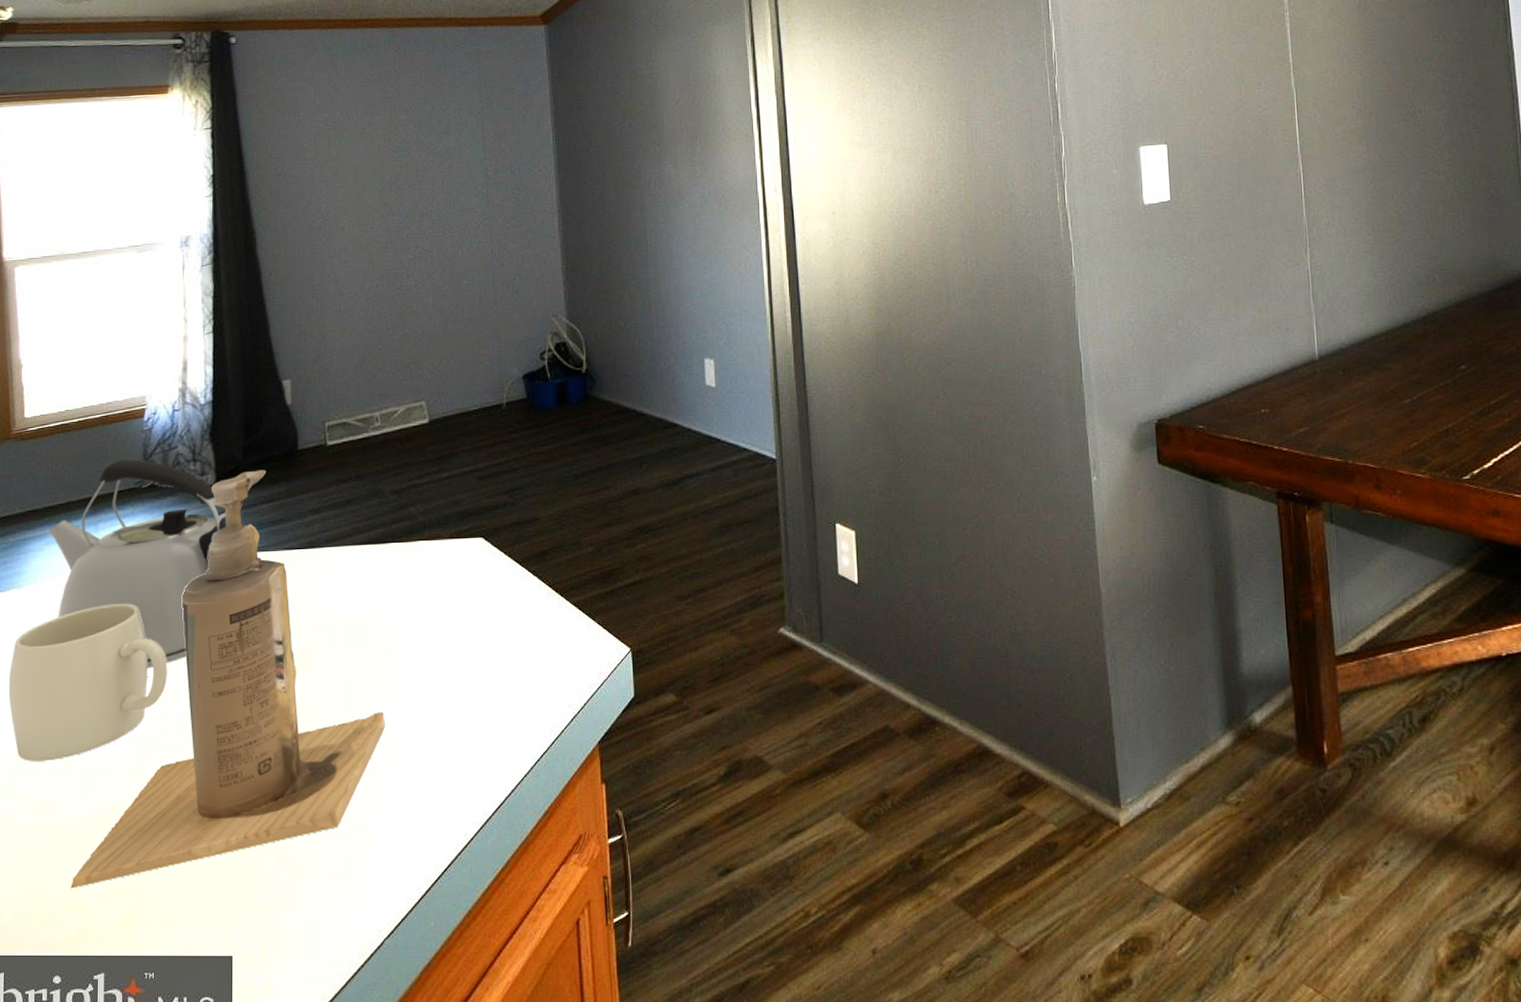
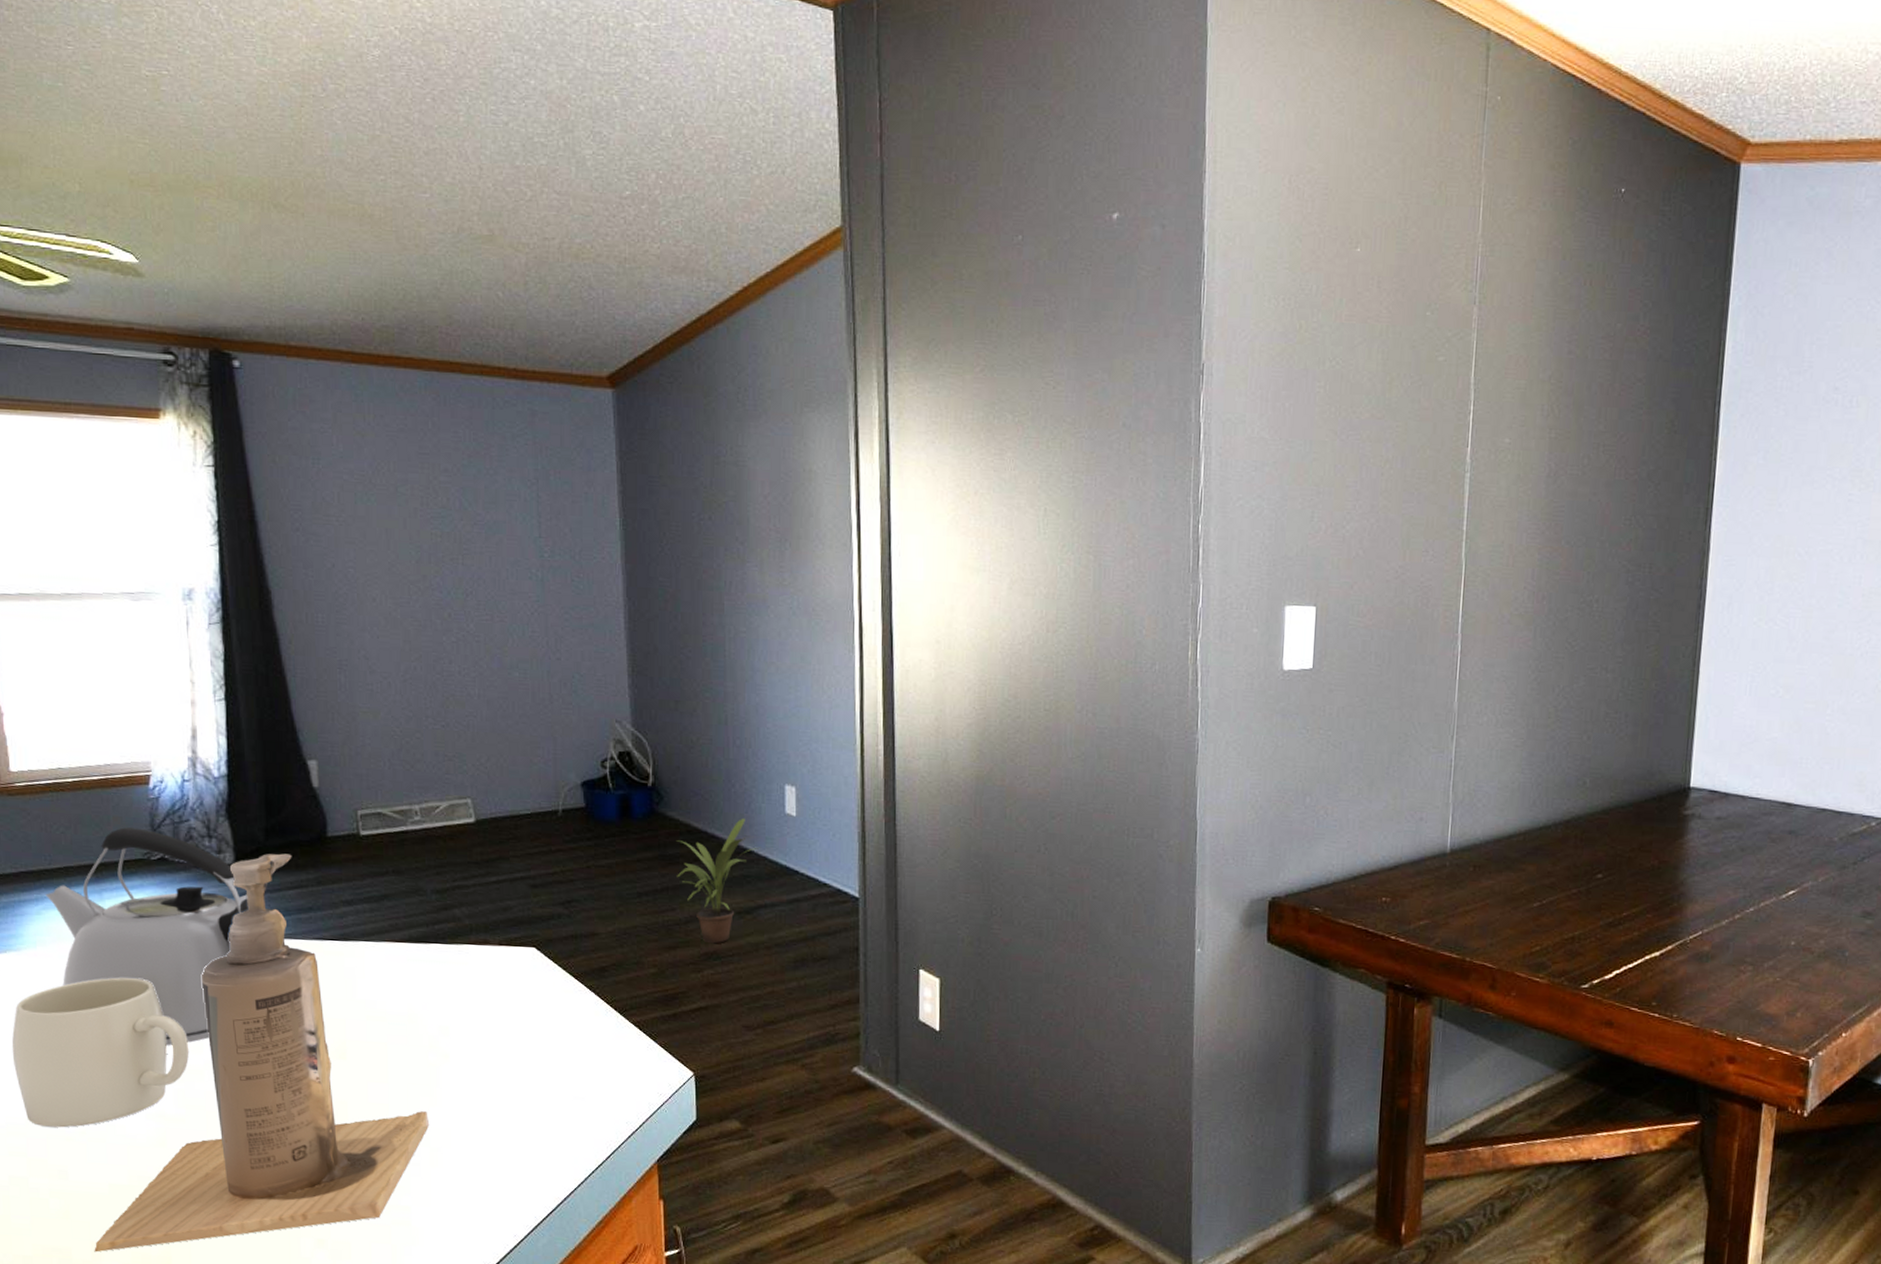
potted plant: none [609,394,684,518] -> present [677,819,760,944]

